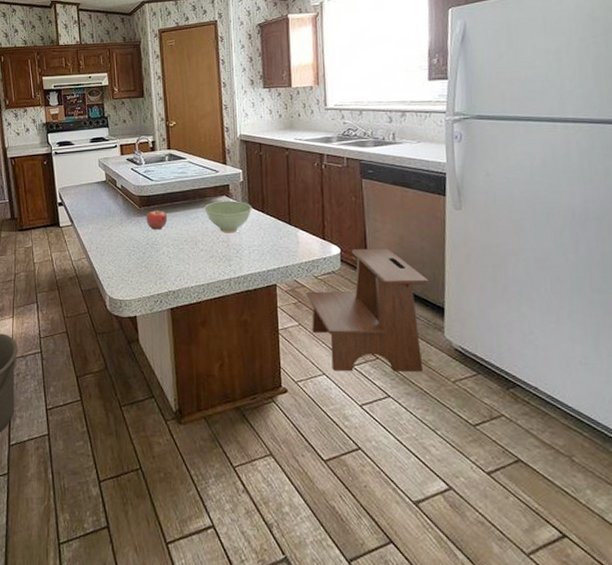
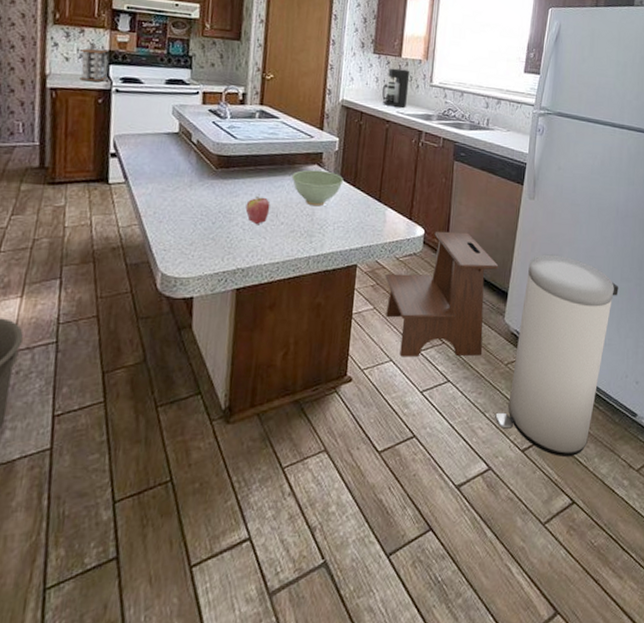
spice rack: none [26,119,47,149] -> present [79,44,108,82]
fruit: present [146,209,168,230] -> none [222,172,248,197]
fruit: none [168,226,189,252] -> present [245,194,271,224]
coffee maker: none [277,98,304,136] -> present [382,68,410,108]
pedal bin: none [447,266,590,485] -> present [494,254,619,456]

